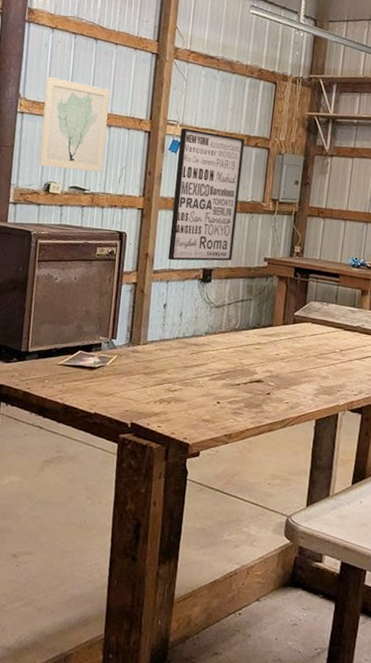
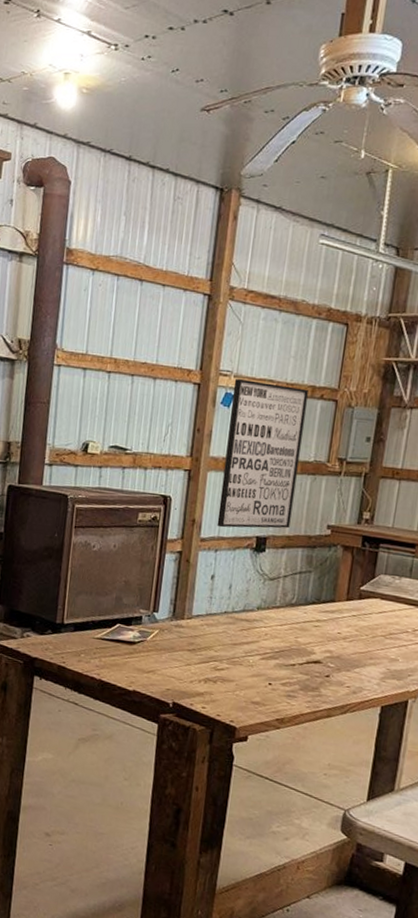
wall art: present [39,77,110,172] -> none [76,325,156,430]

